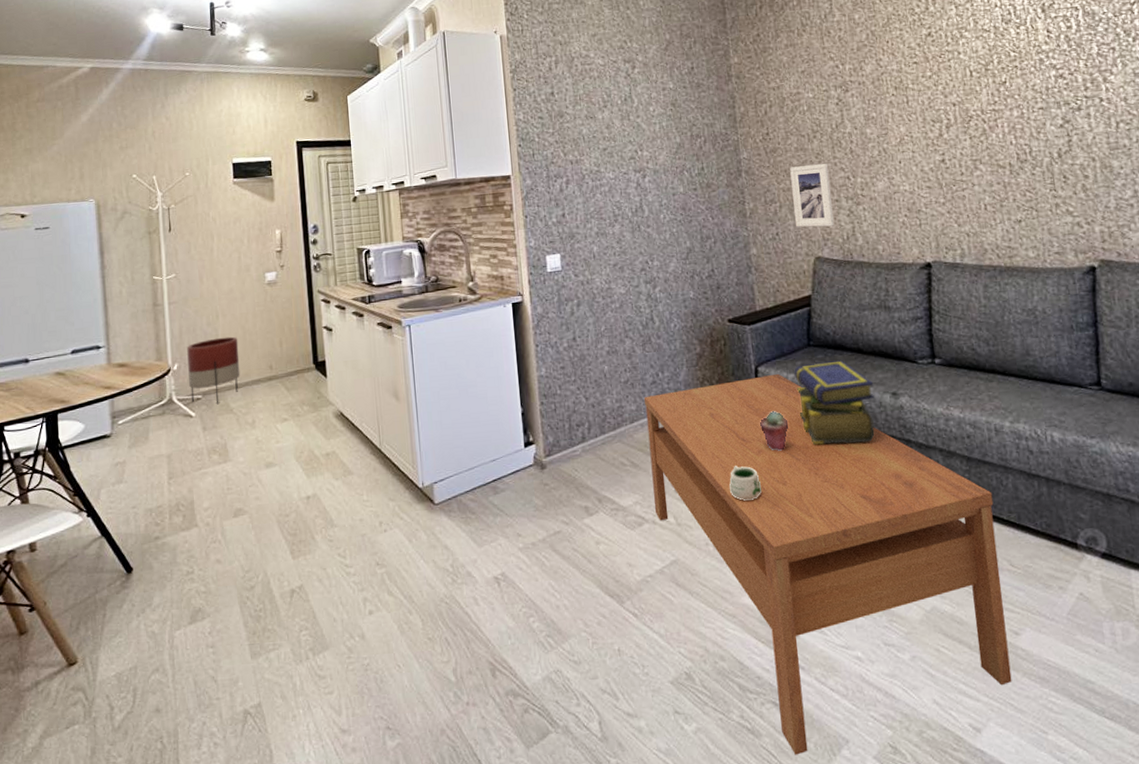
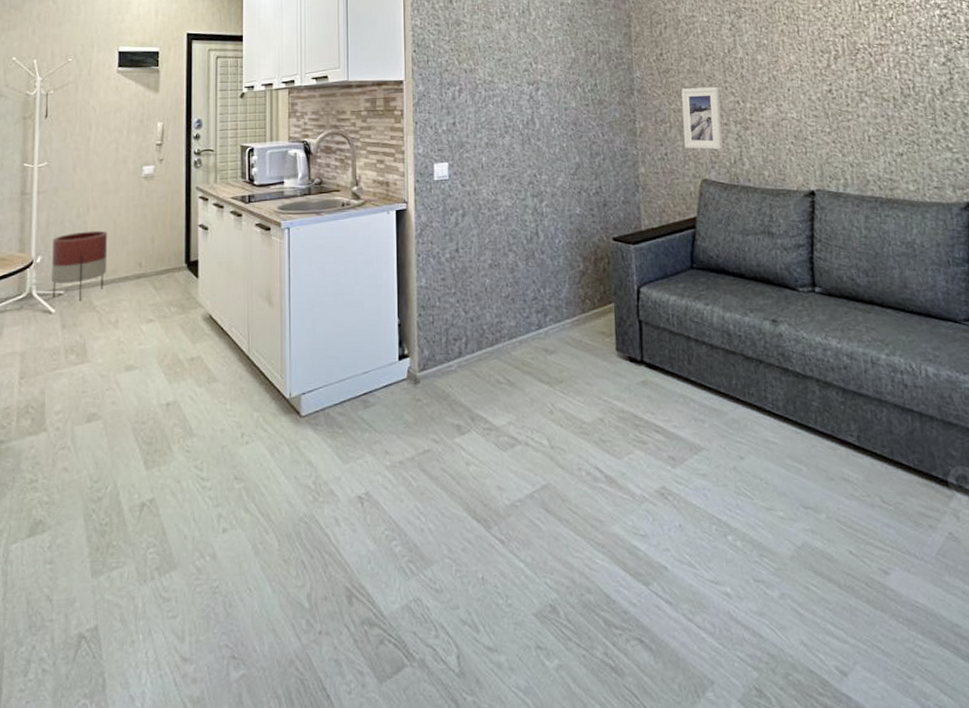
coffee table: present [643,373,1012,755] -> none [523,295,880,697]
mug: present [729,466,762,501] -> none [606,388,638,425]
potted succulent: present [760,411,789,451] -> none [640,333,668,375]
stack of books: present [794,360,875,445] -> none [676,284,754,370]

